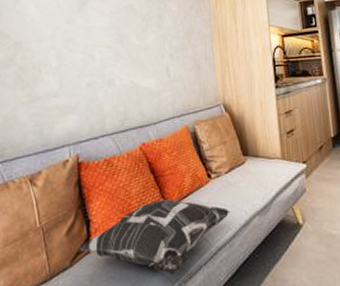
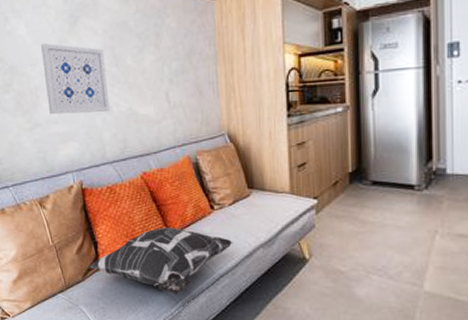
wall art: none [48,22,112,89] -> present [40,43,110,115]

